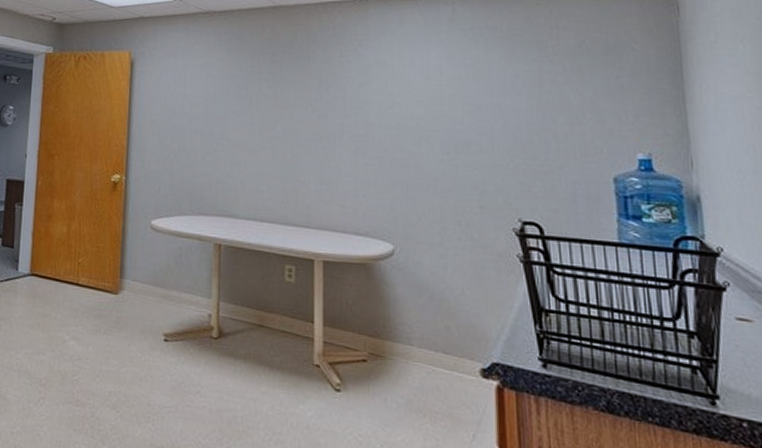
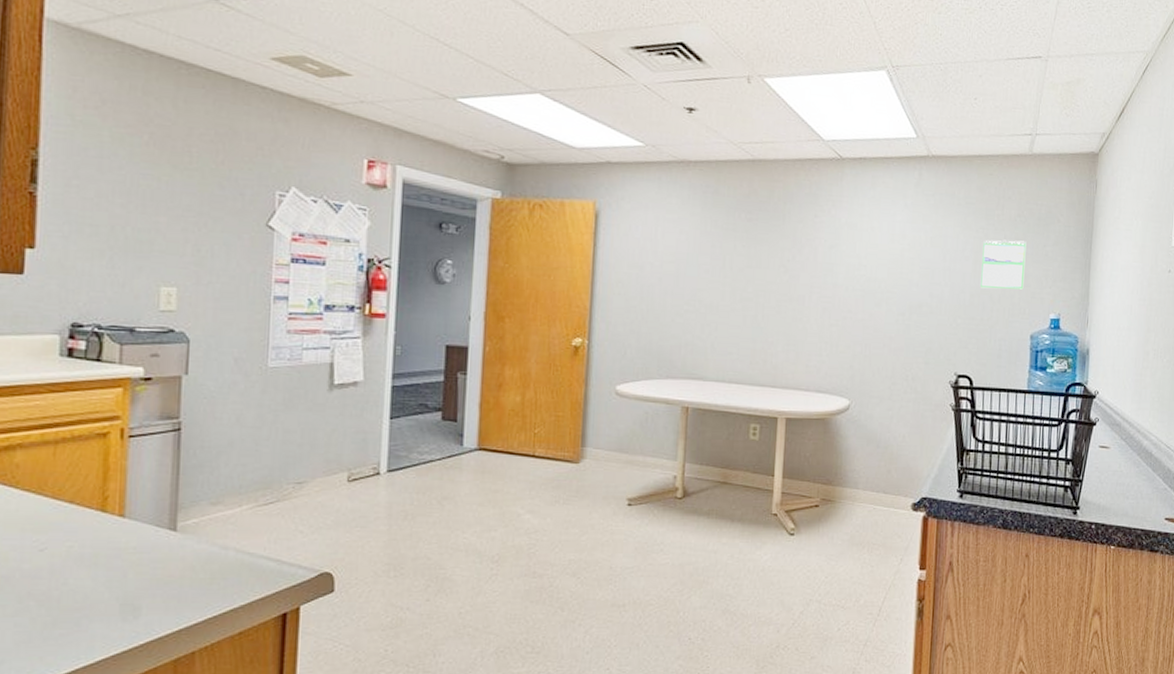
calendar: none [538,72,597,126] -> present [981,239,1027,290]

